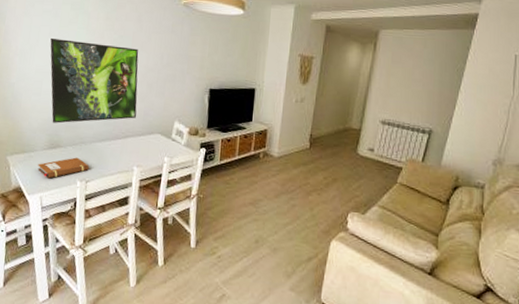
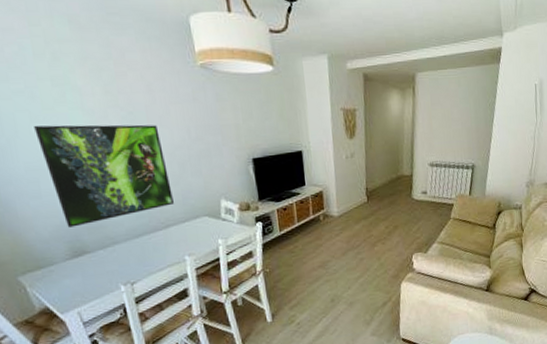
notebook: present [37,157,89,179] -> none [64,260,131,291]

